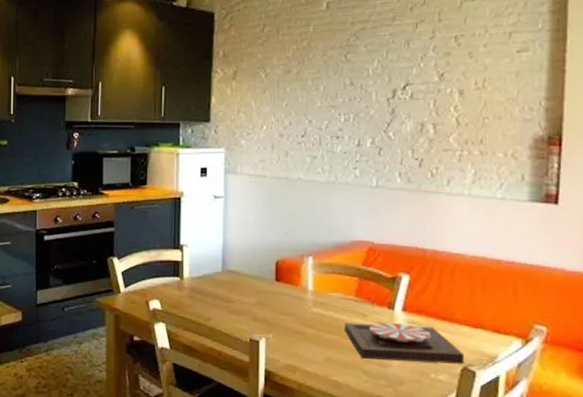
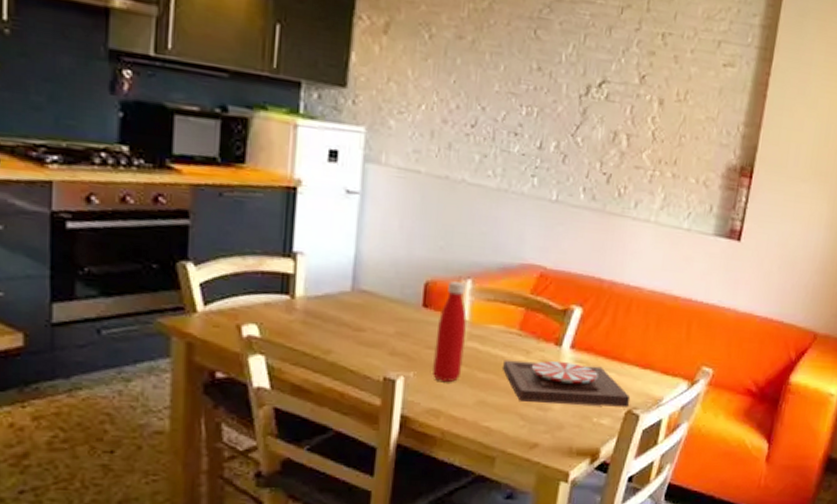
bottle: none [287,259,311,342] -> present [433,281,467,382]

